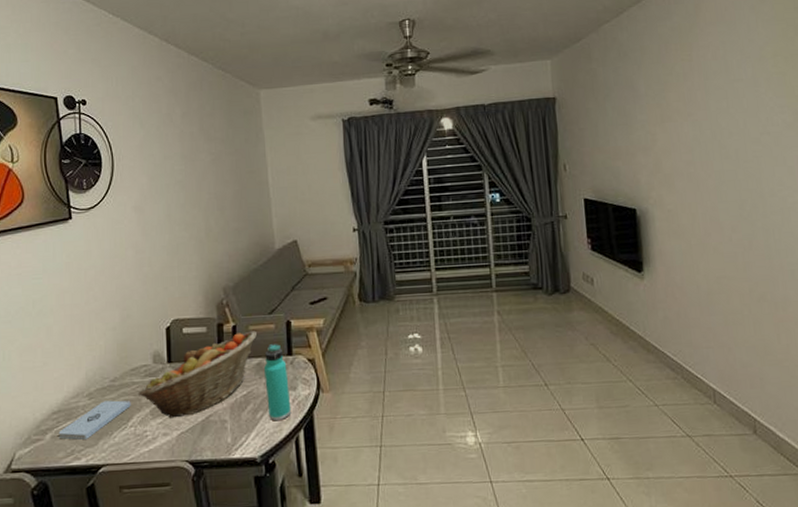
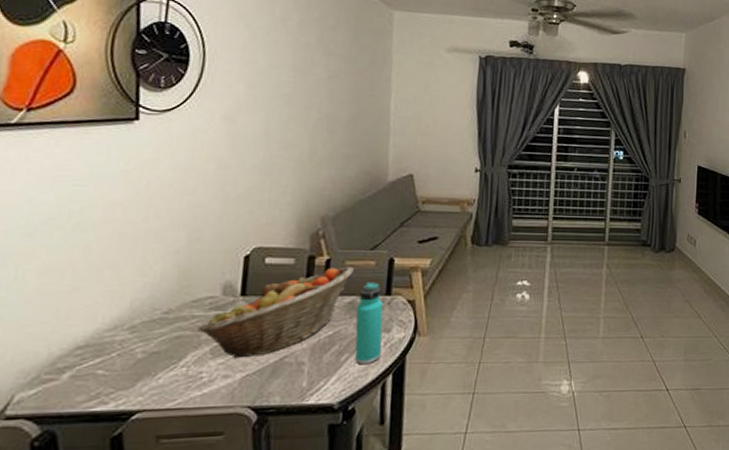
notepad: present [58,400,131,440] -> none [80,335,187,381]

